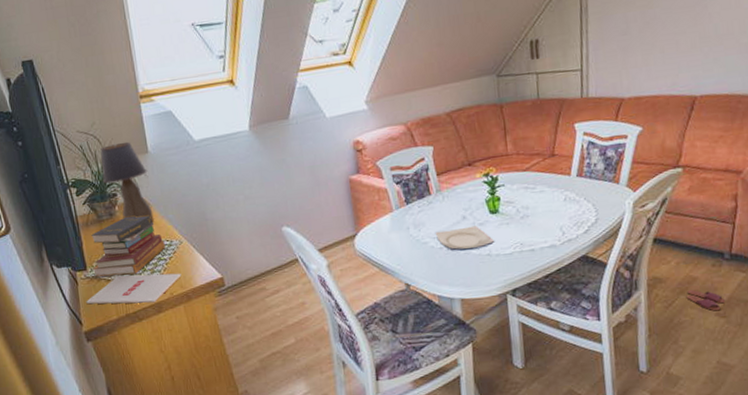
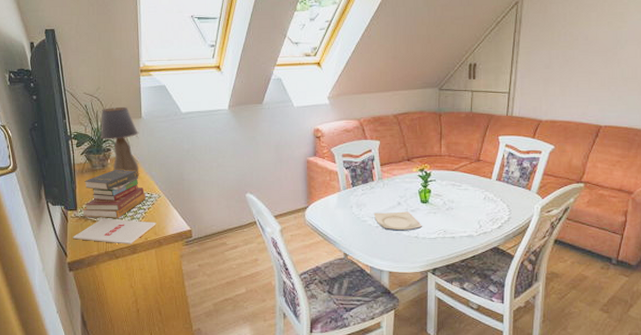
slippers: present [686,289,726,311] -> none [577,285,610,307]

